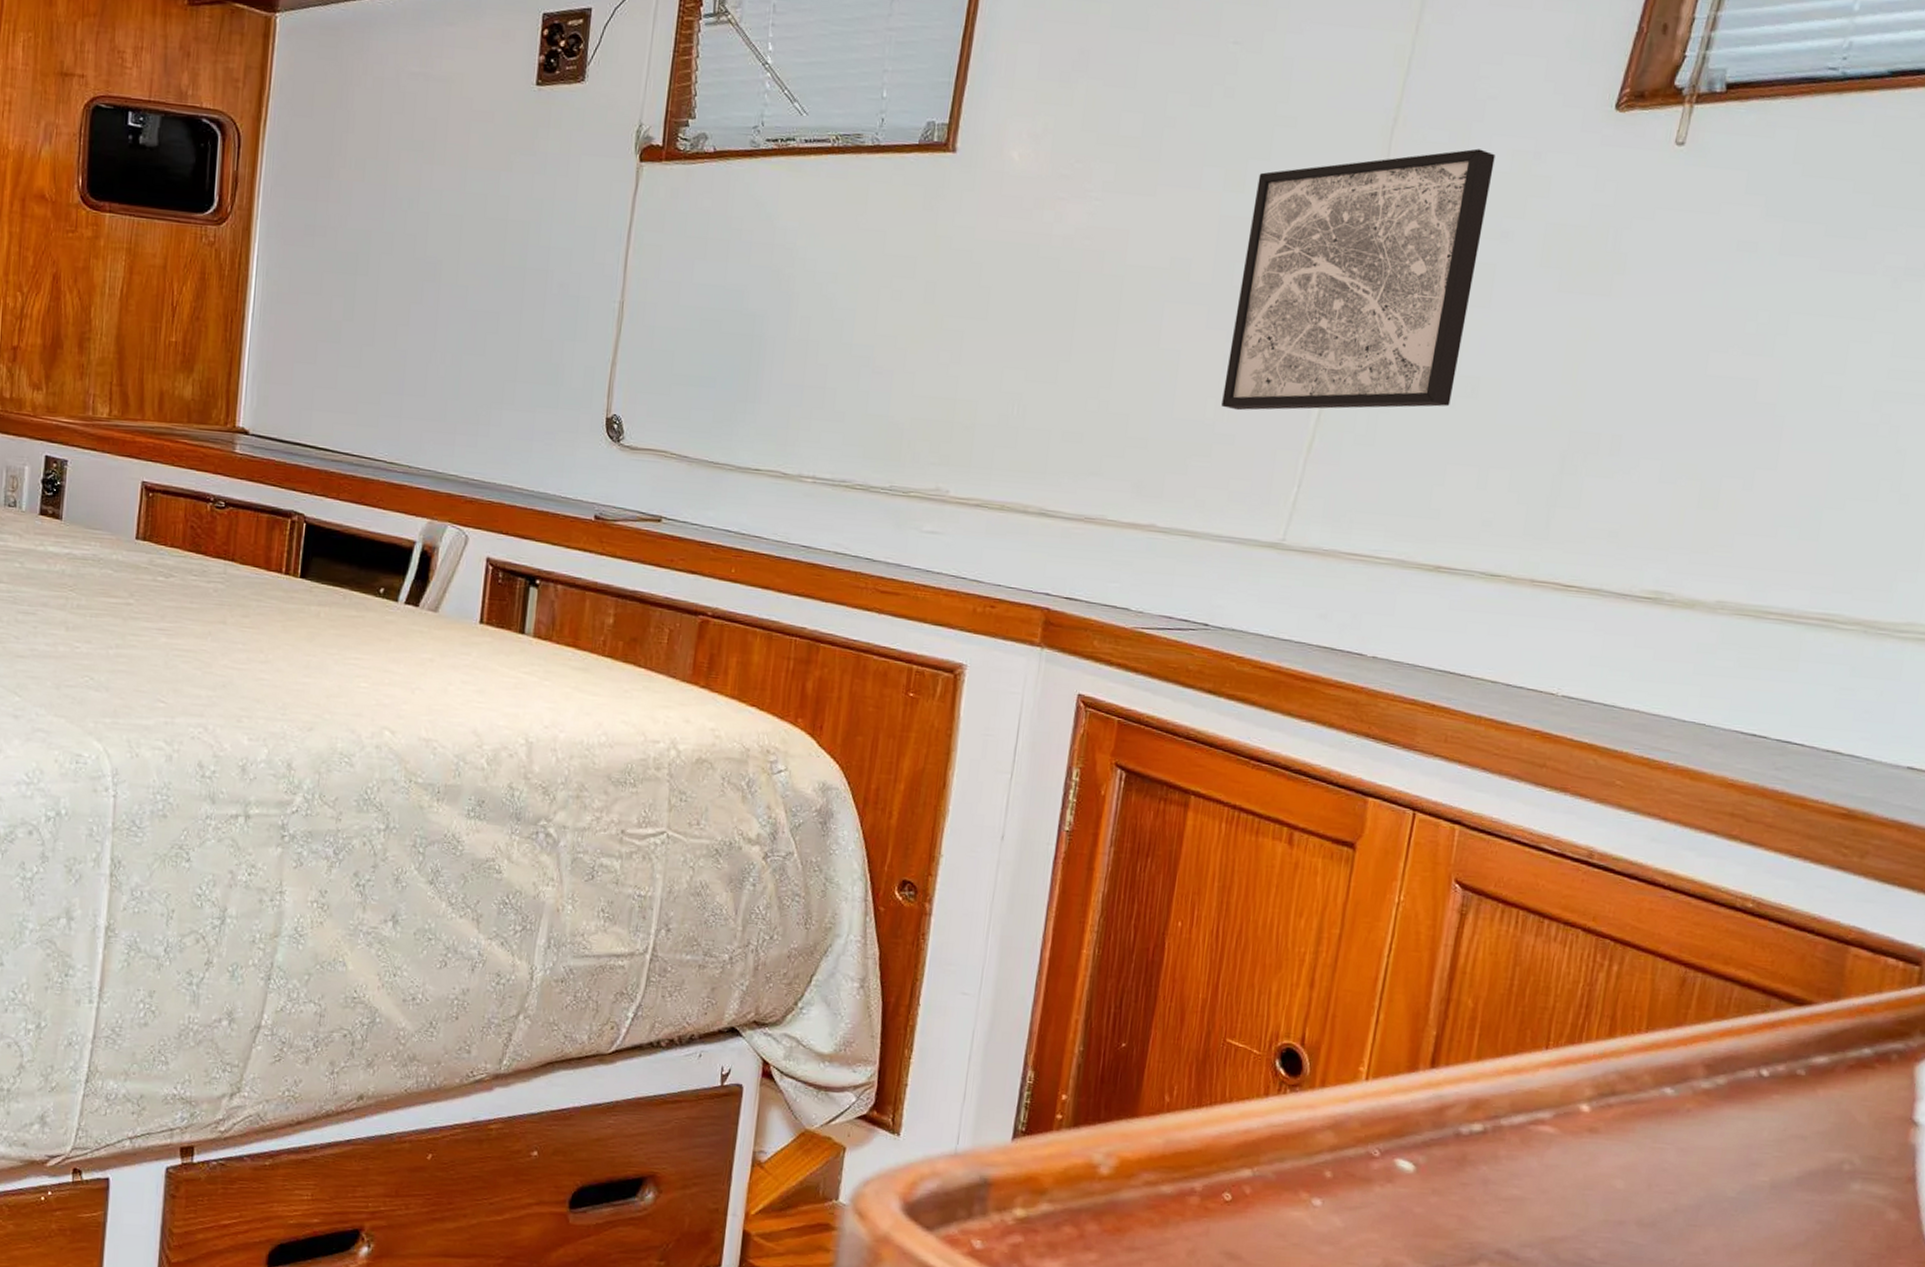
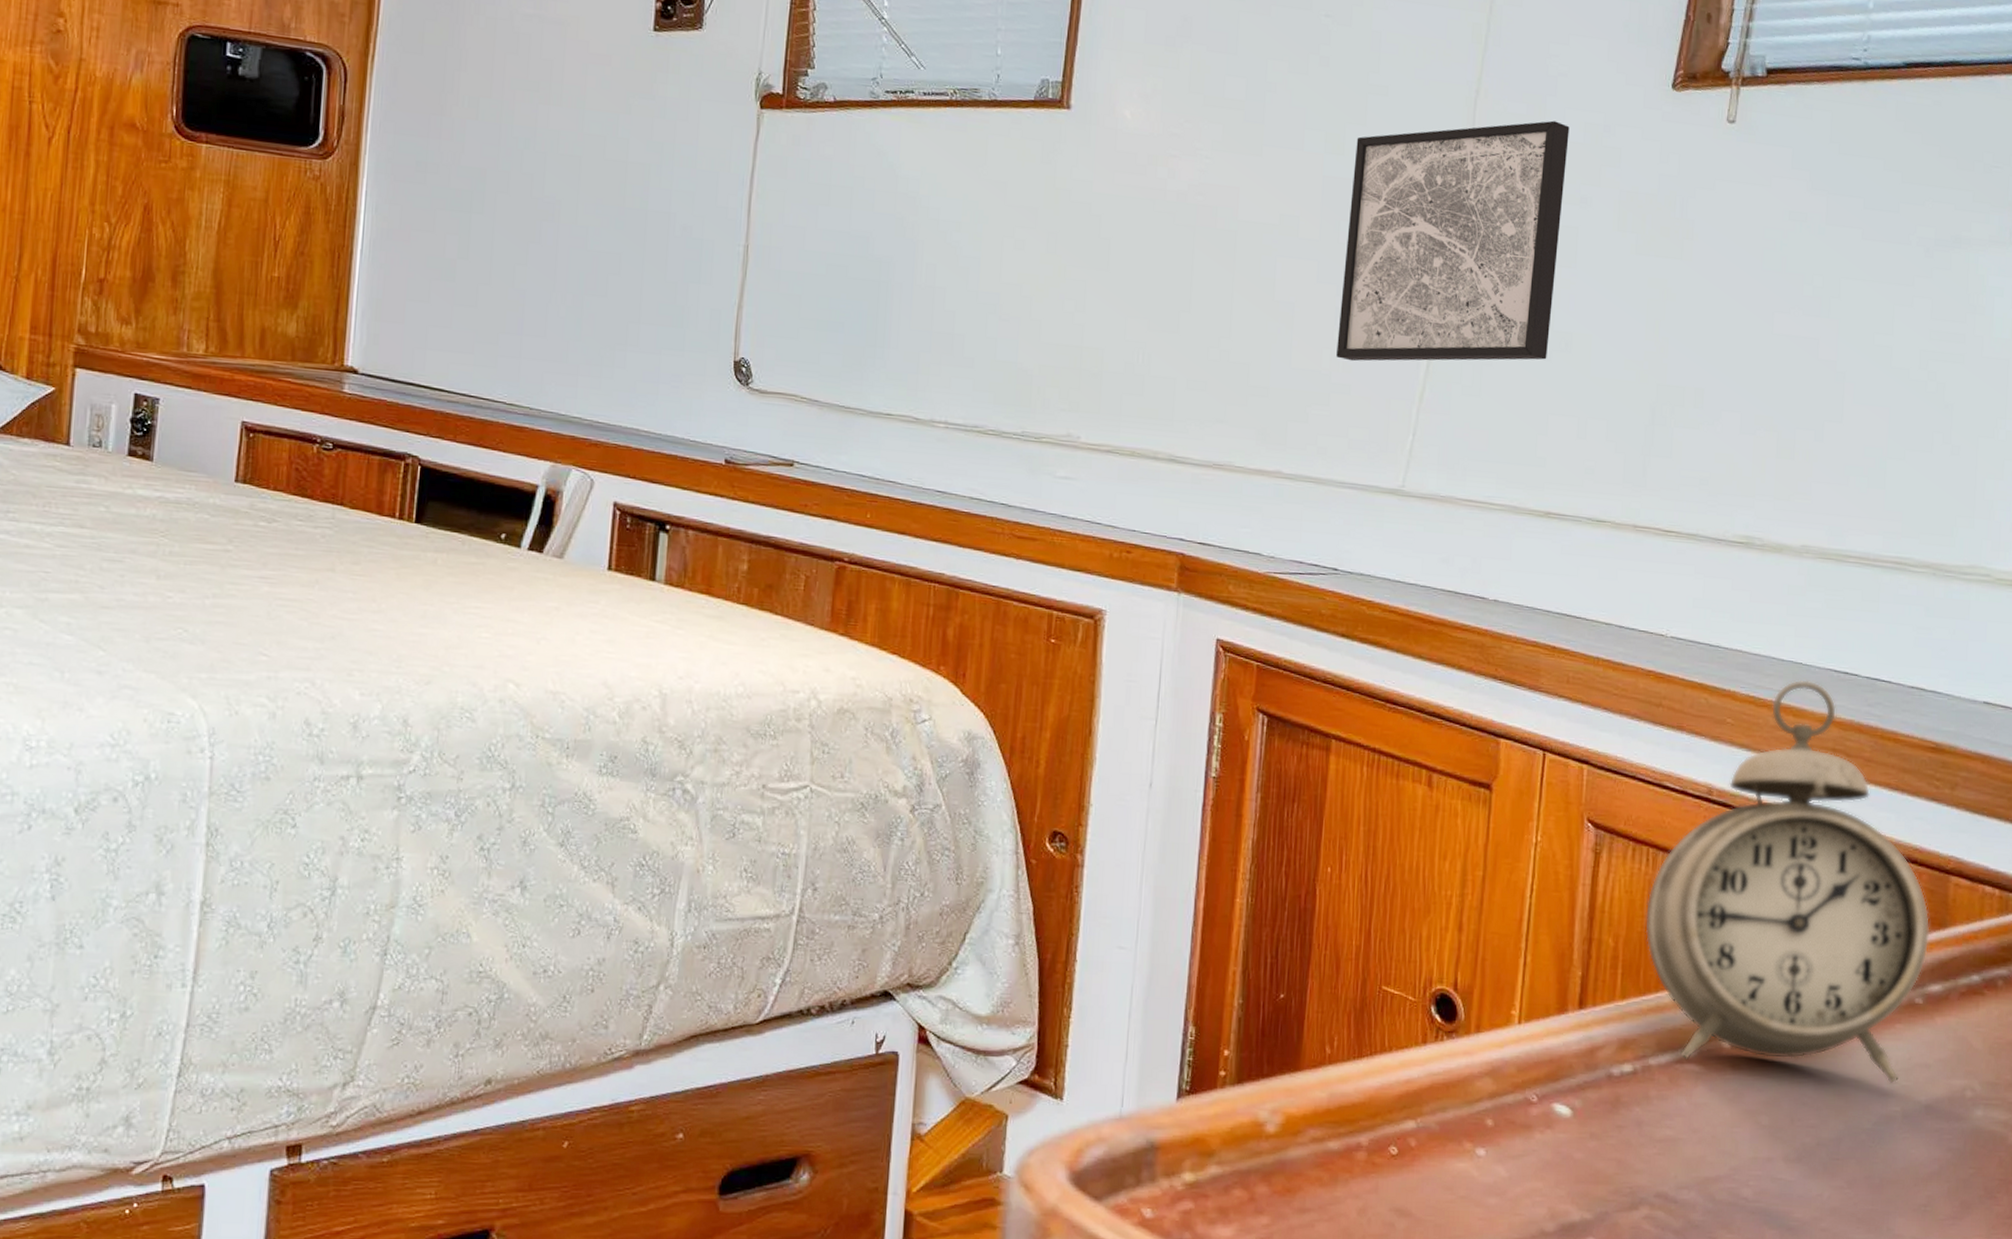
alarm clock: none [1507,741,1822,1154] -> present [1644,679,1930,1084]

